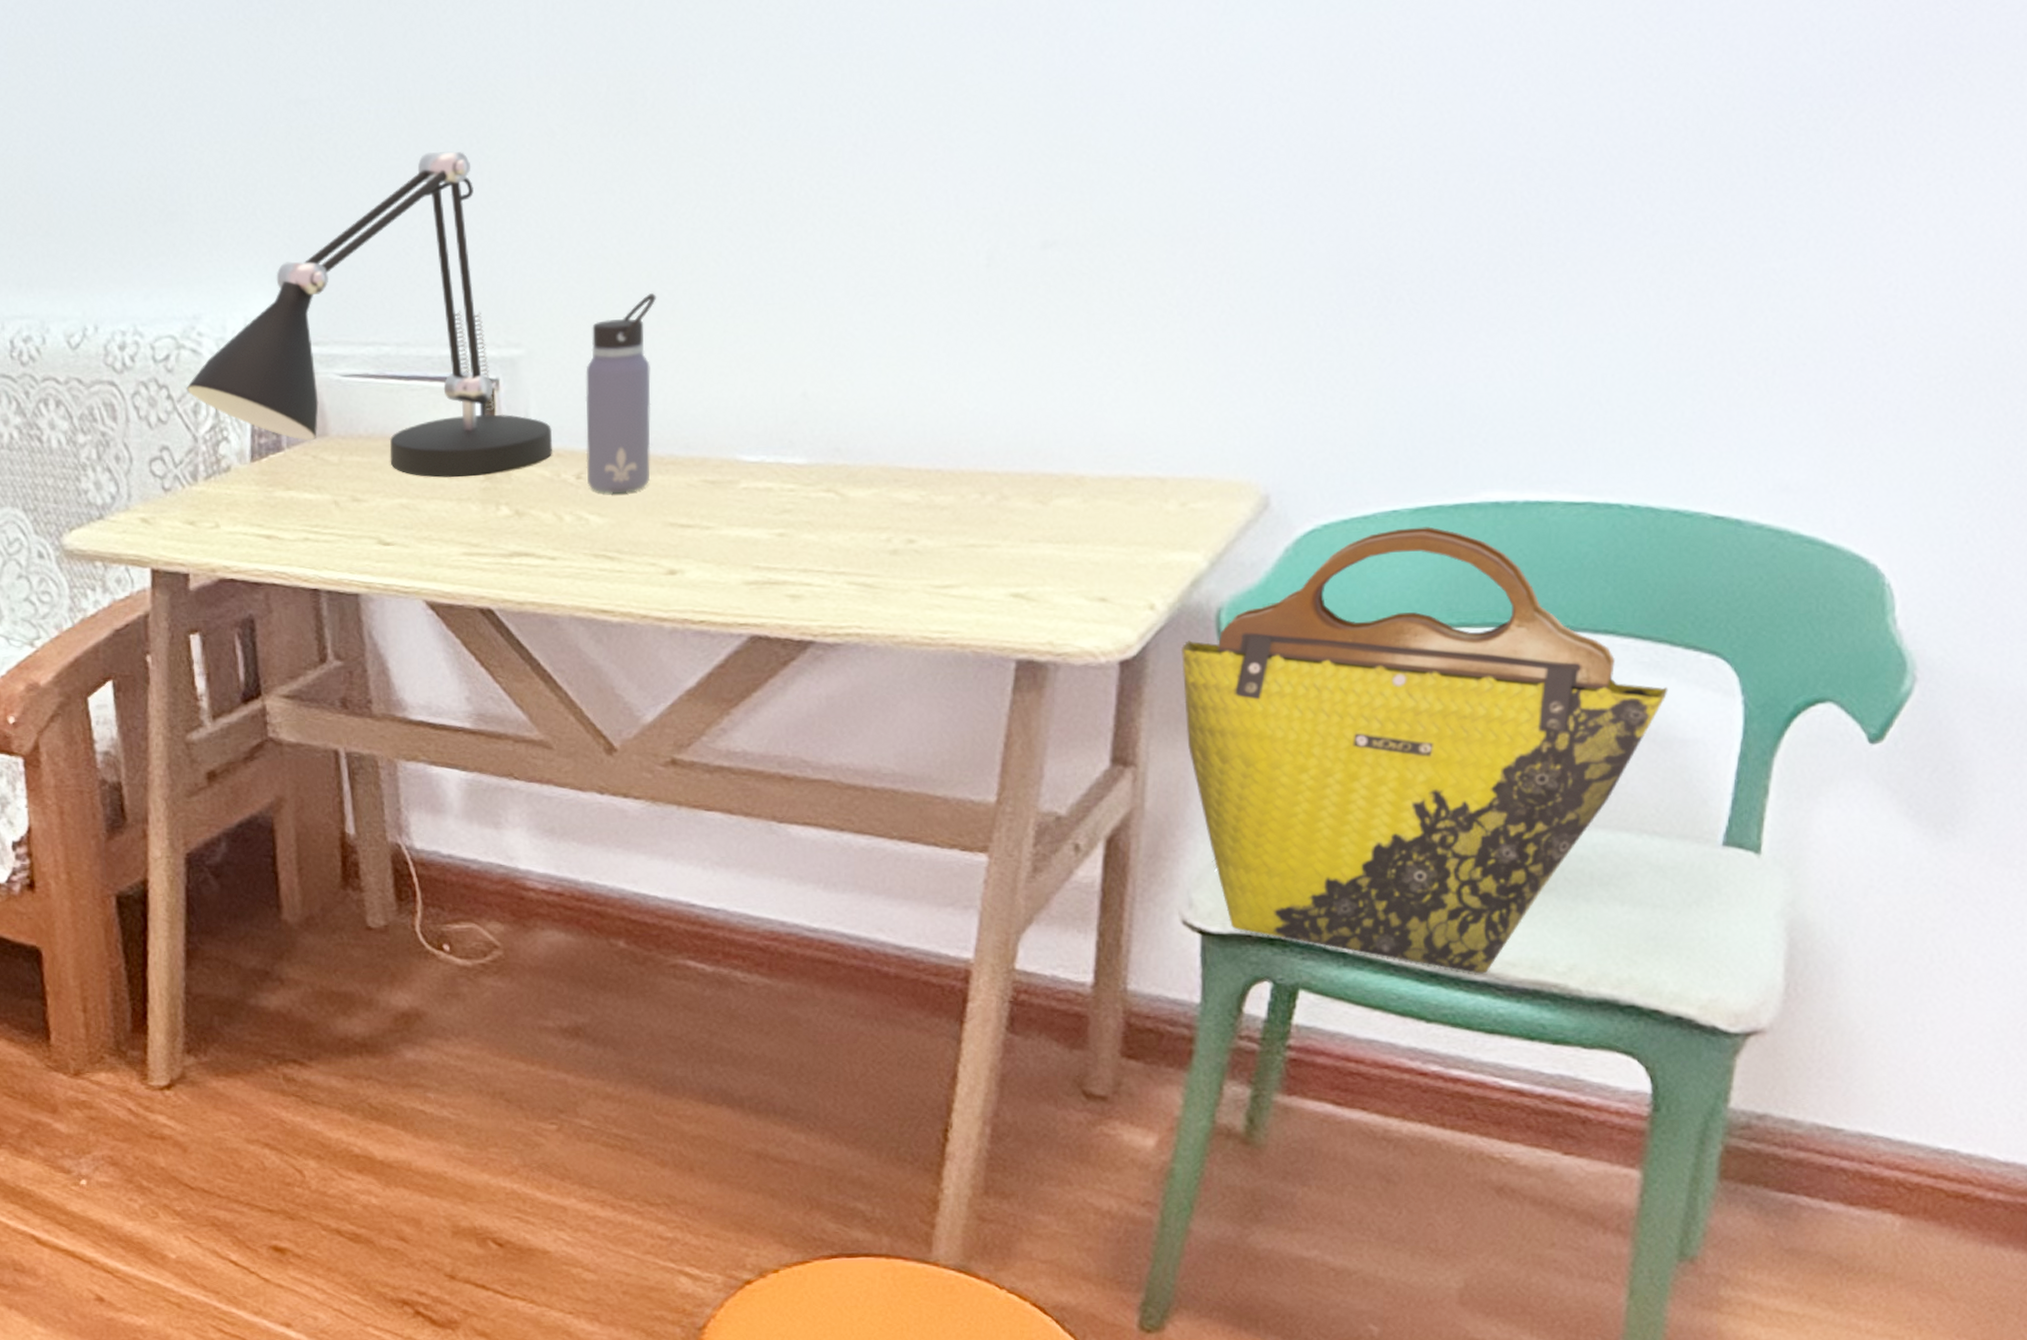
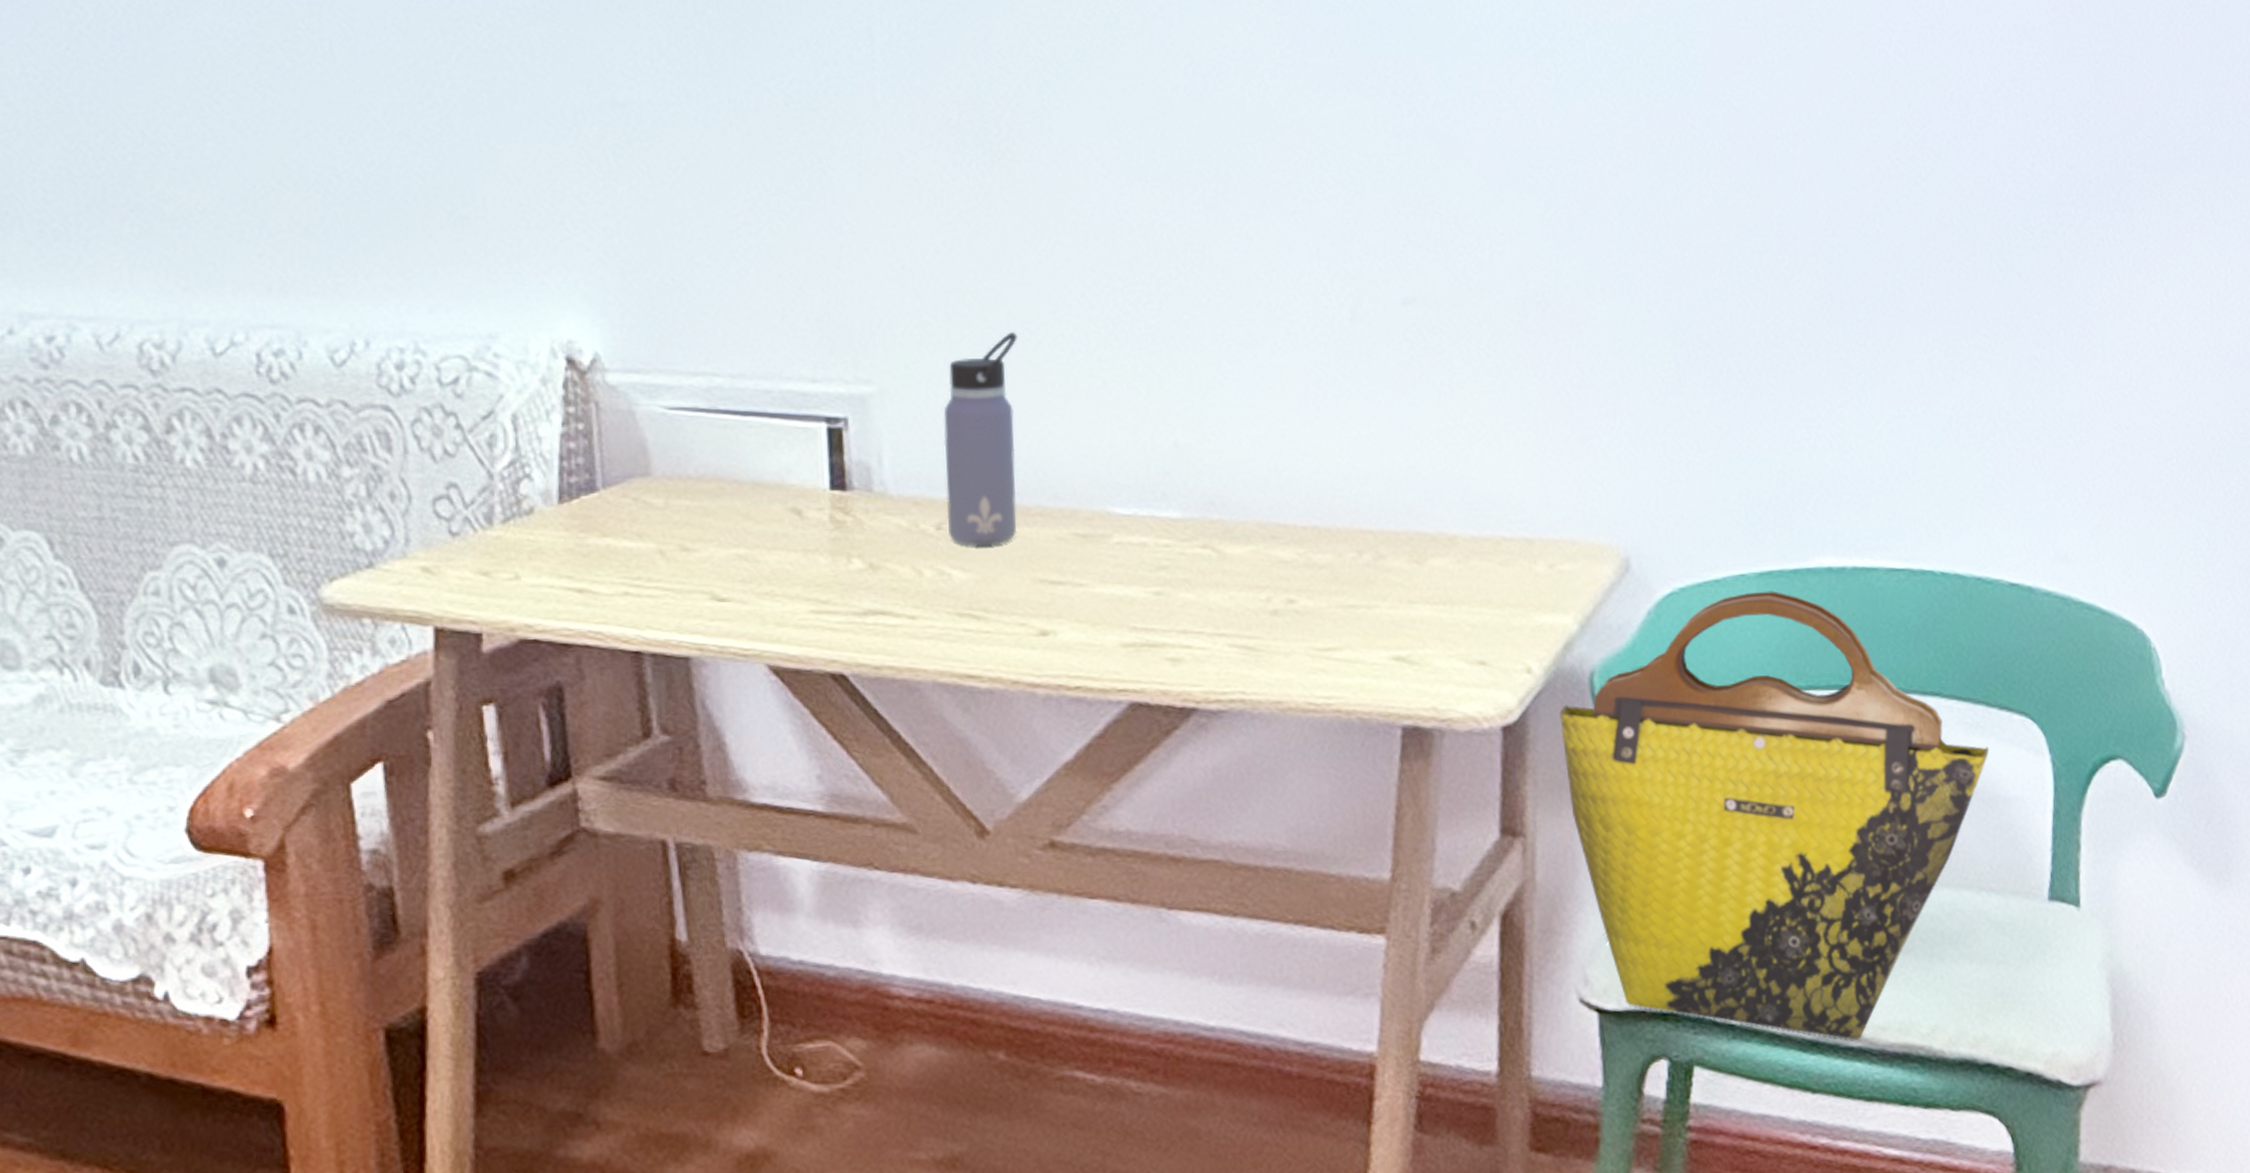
desk lamp: present [186,151,553,478] -> none [479,169,910,526]

